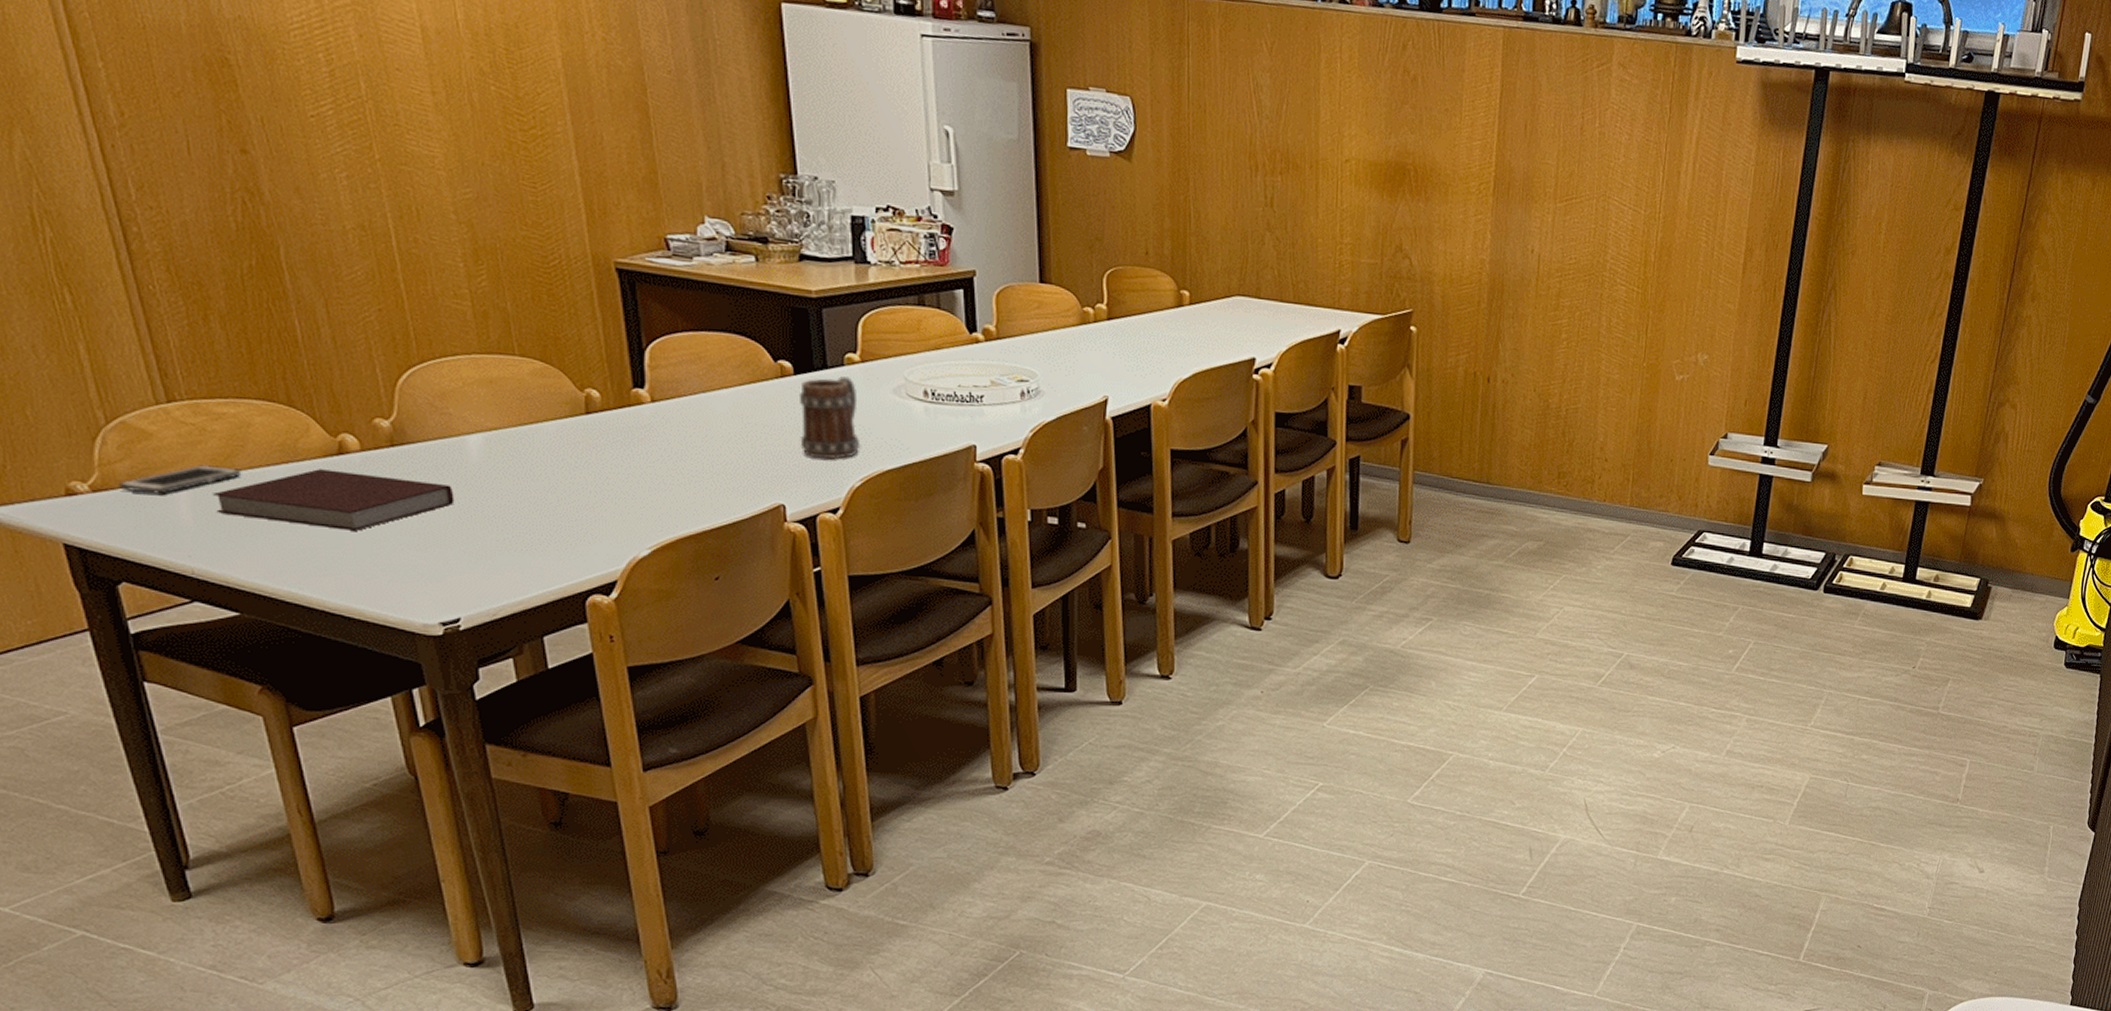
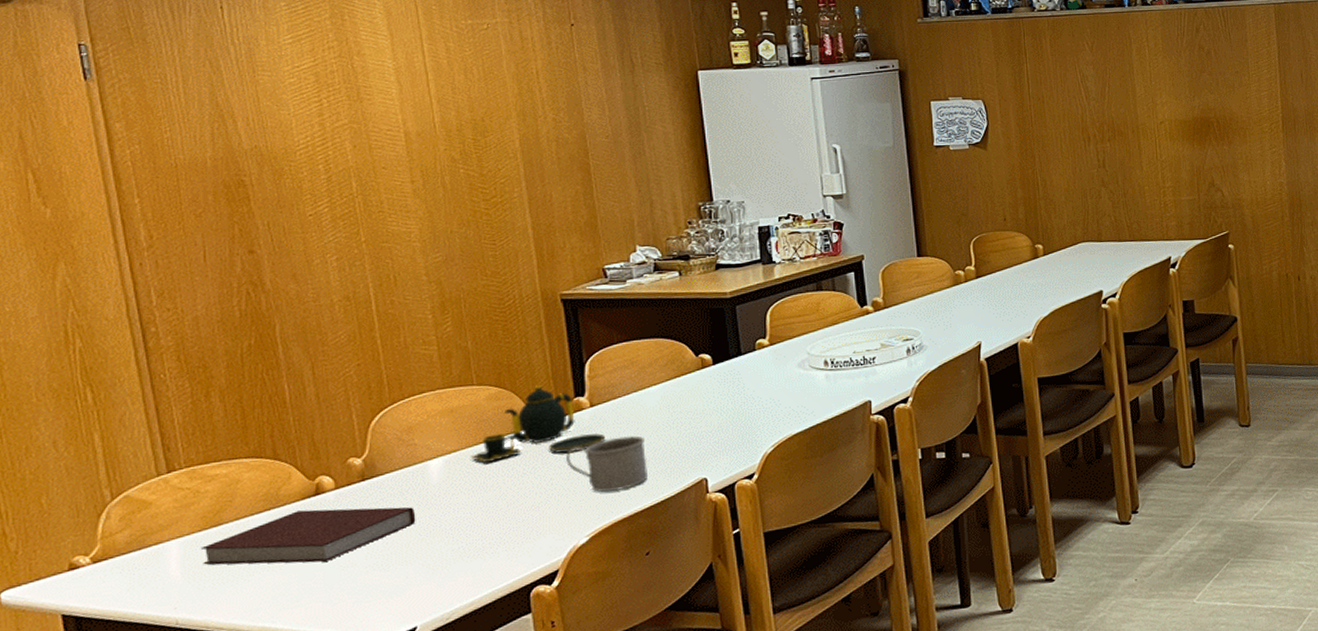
cell phone: present [119,463,242,494] -> none [117,522,228,558]
teapot: none [514,367,669,451] -> present [470,385,606,463]
mug: none [624,441,717,503] -> present [566,435,647,492]
beer mug: present [800,376,861,459] -> none [718,359,772,433]

